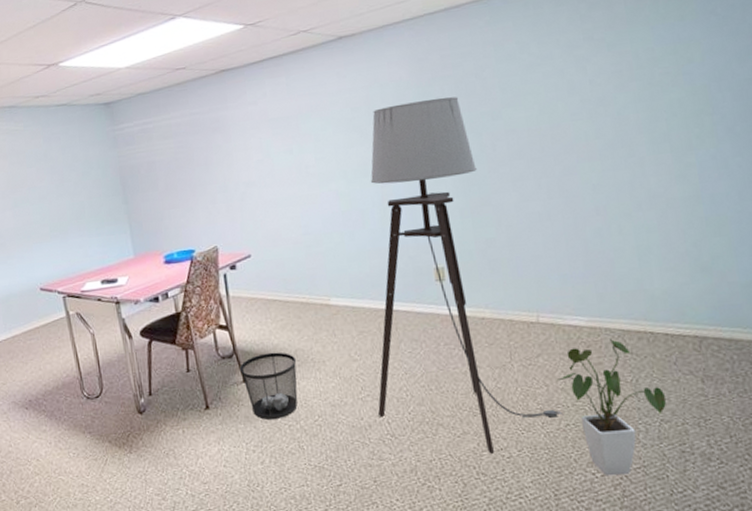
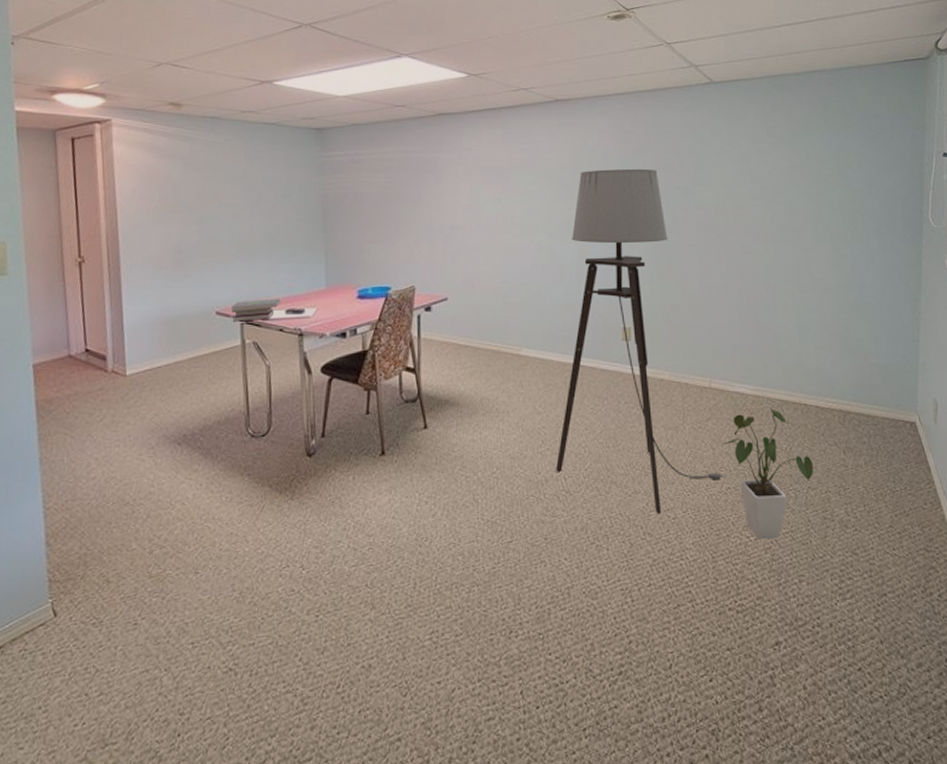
books: none [53,270,96,296] -> present [231,298,281,322]
waste bin: present [239,352,298,420] -> none [421,399,481,469]

